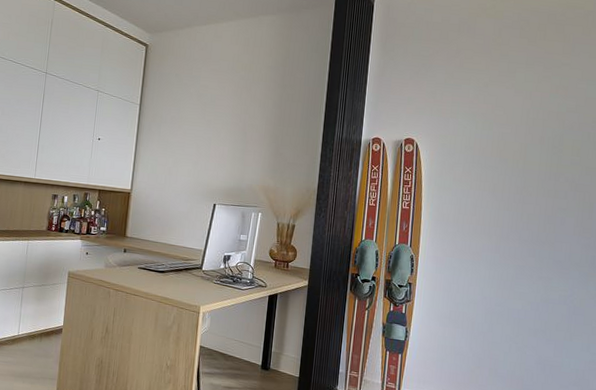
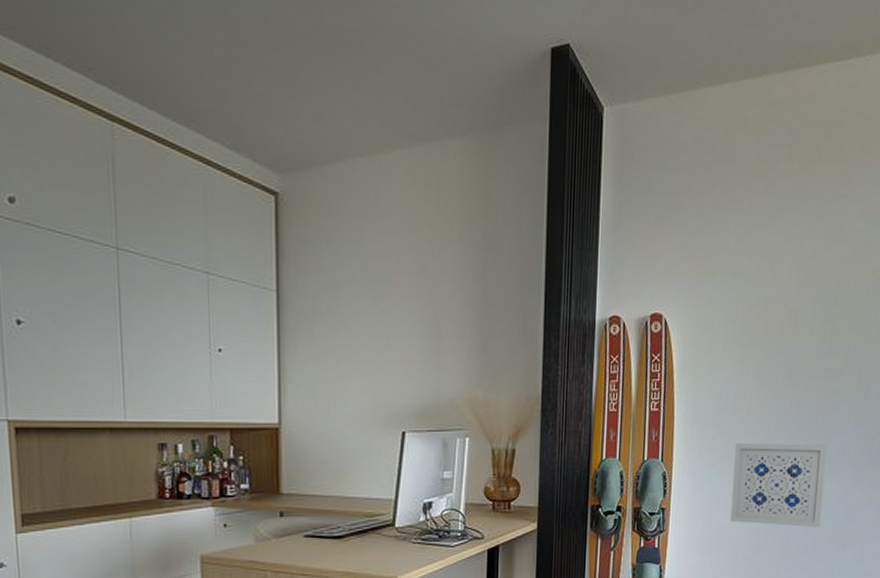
wall art: none [467,240,555,317] -> present [730,443,827,528]

